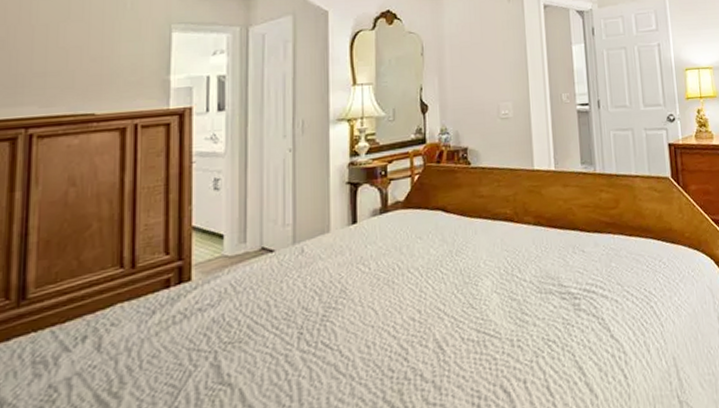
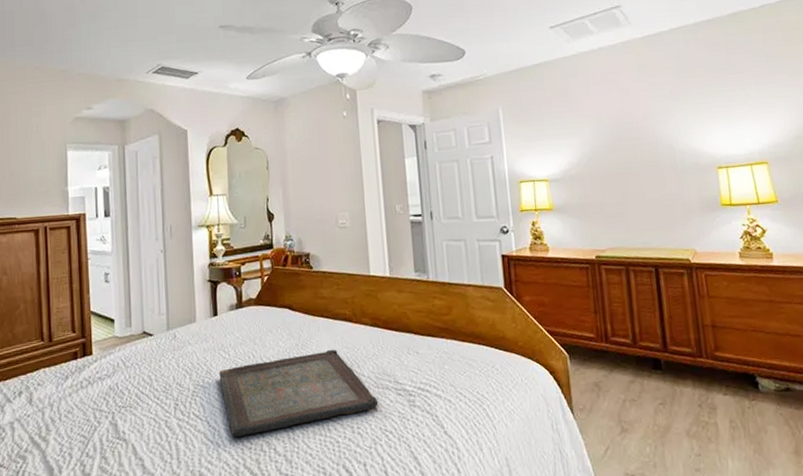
serving tray: none [356,253,541,367] -> present [219,349,378,438]

